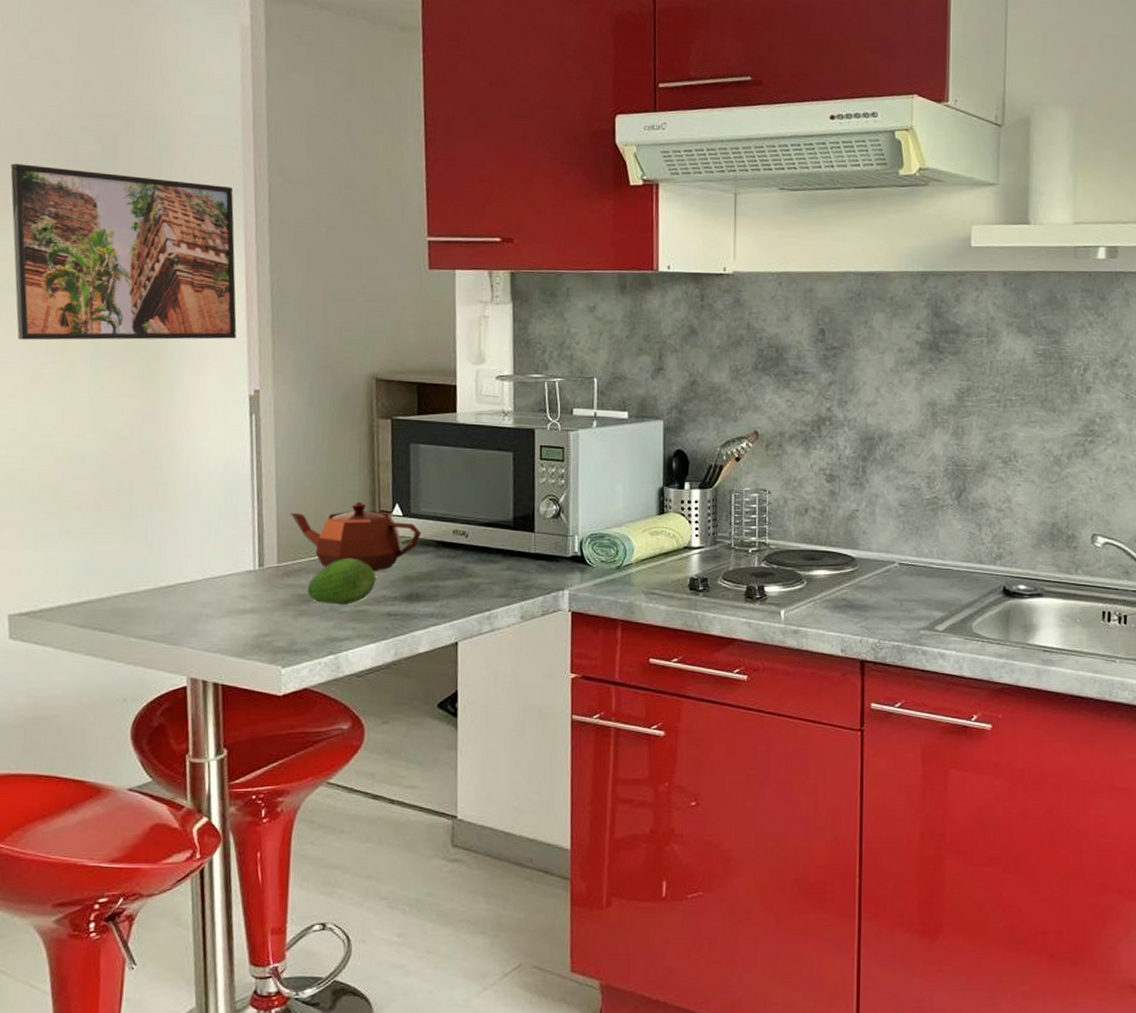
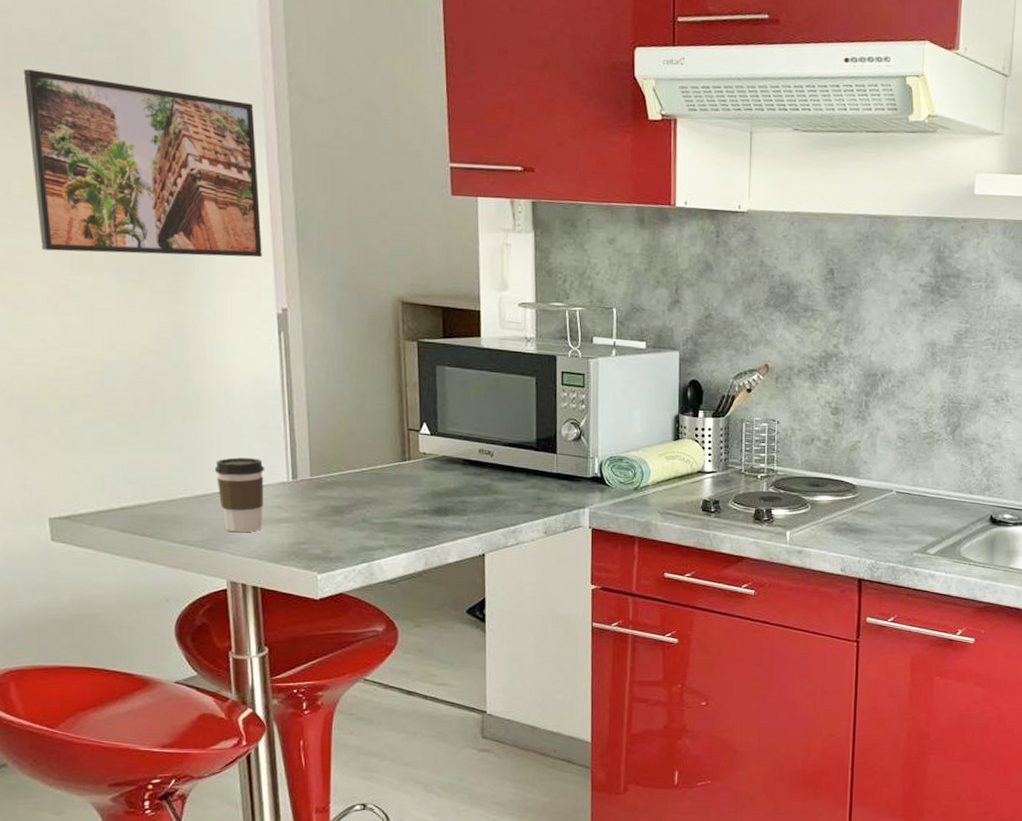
coffee cup: none [180,546,230,626] -> present [215,457,264,533]
teapot: present [289,501,422,572] -> none [321,419,449,487]
fruit: present [308,557,376,605] -> none [341,472,406,517]

